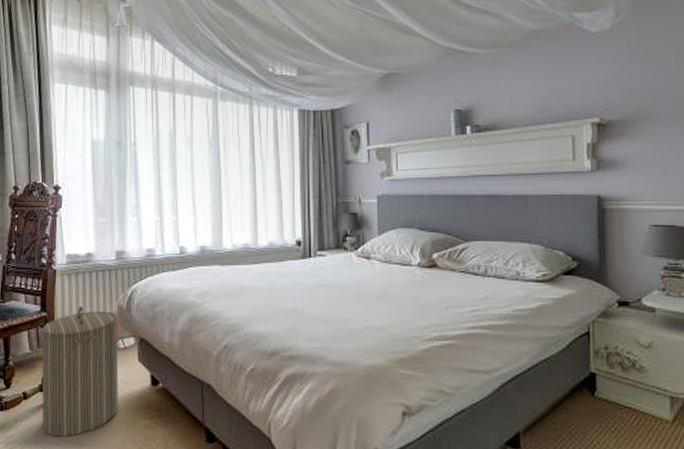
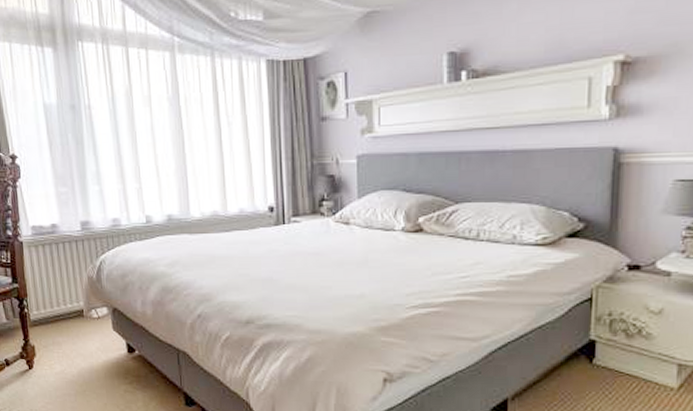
laundry hamper: present [41,306,119,437] -> none [15,277,97,400]

